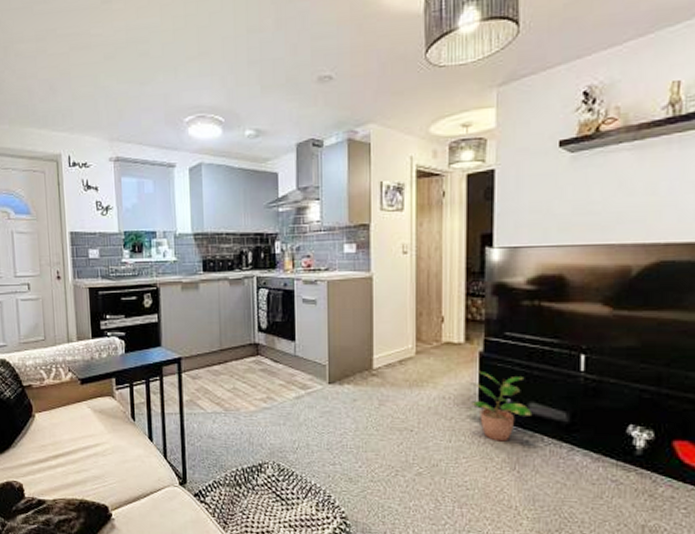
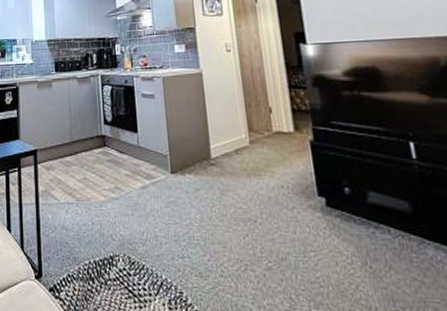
potted plant: present [470,370,533,442] -> none [306,159,374,234]

